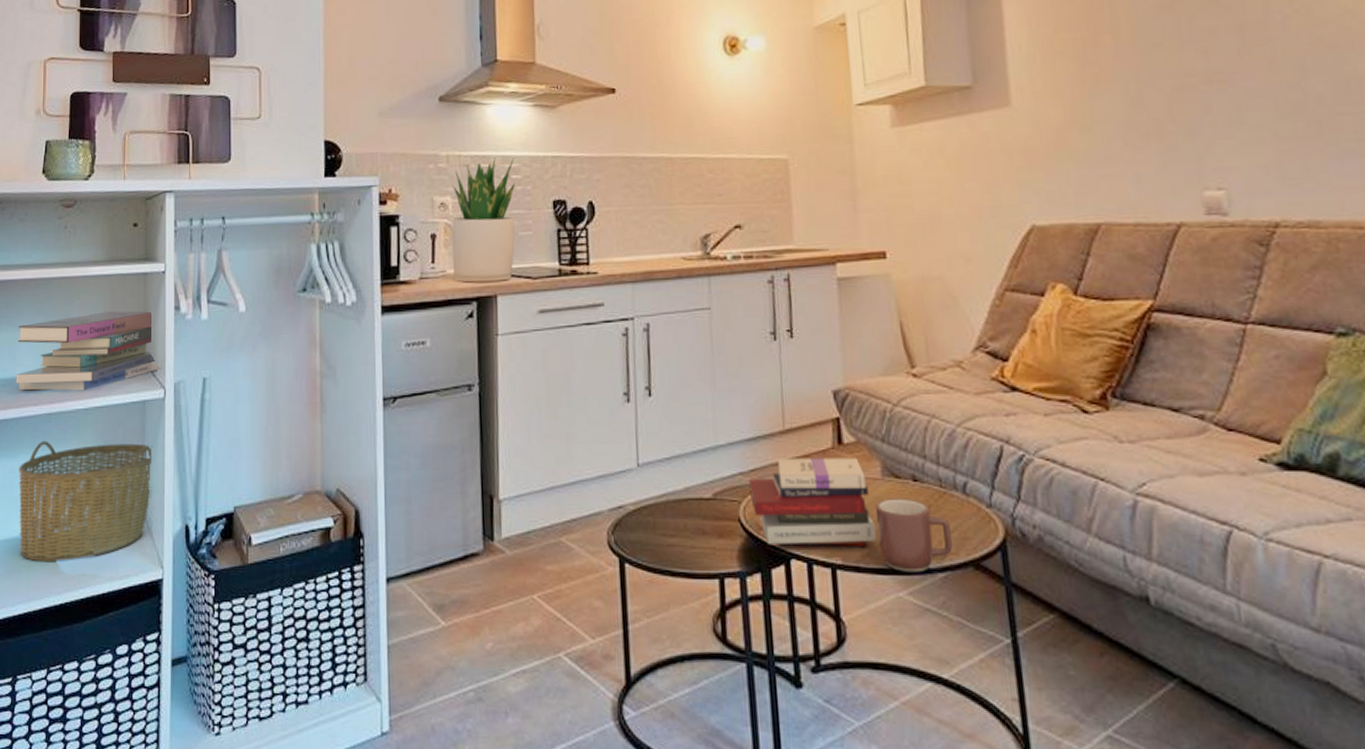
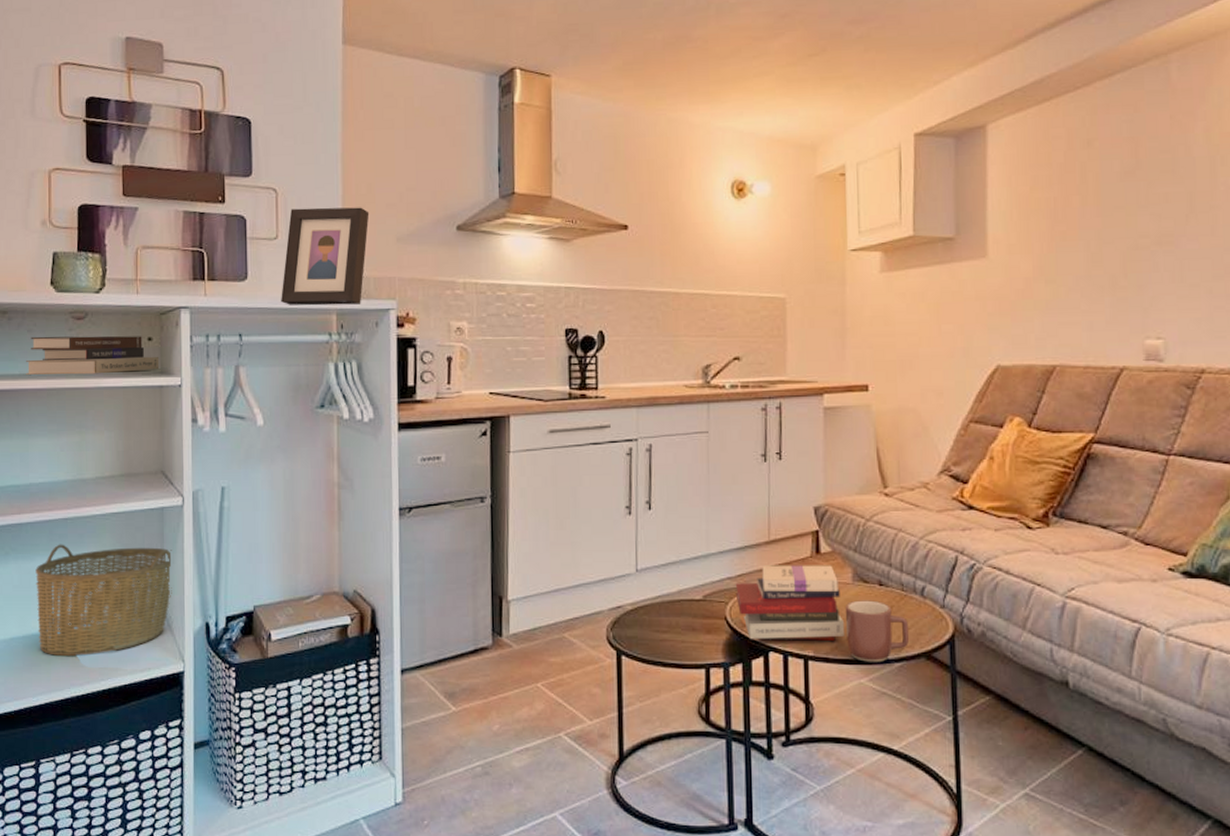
books: none [16,222,144,265] -> present [25,336,160,375]
books: present [16,310,162,391] -> none [29,422,180,497]
picture frame: none [264,82,351,186] -> present [281,207,370,306]
planter: present [451,157,515,283] -> none [467,286,529,403]

